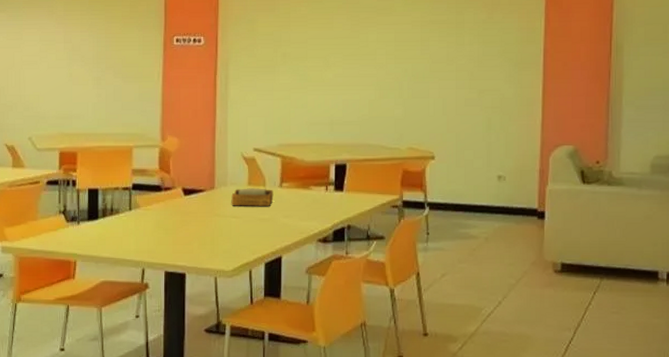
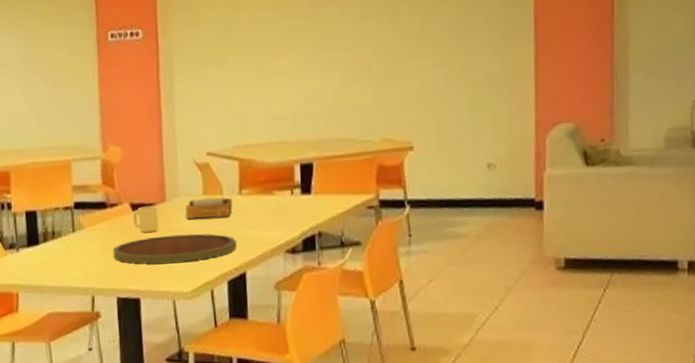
tray: none [164,219,275,243] -> present [113,233,237,264]
mug: none [185,191,207,216] -> present [133,205,159,233]

